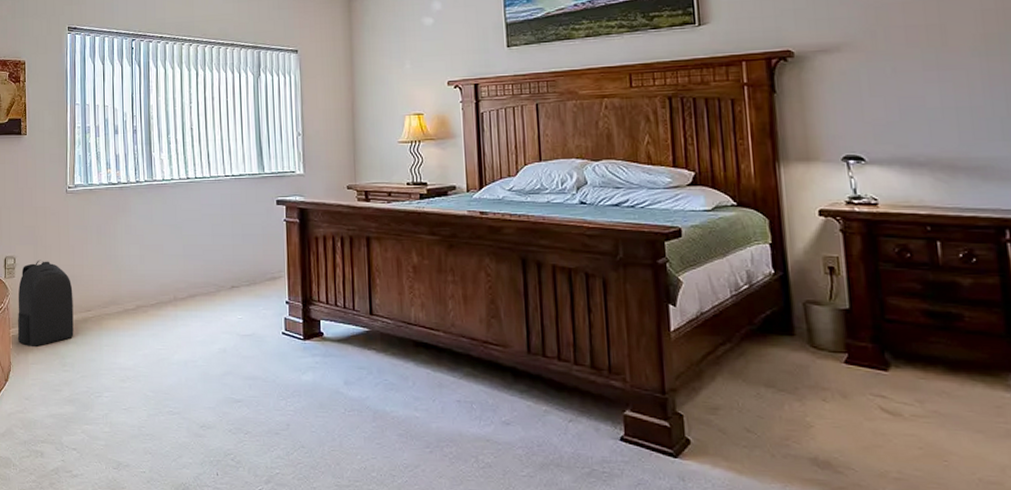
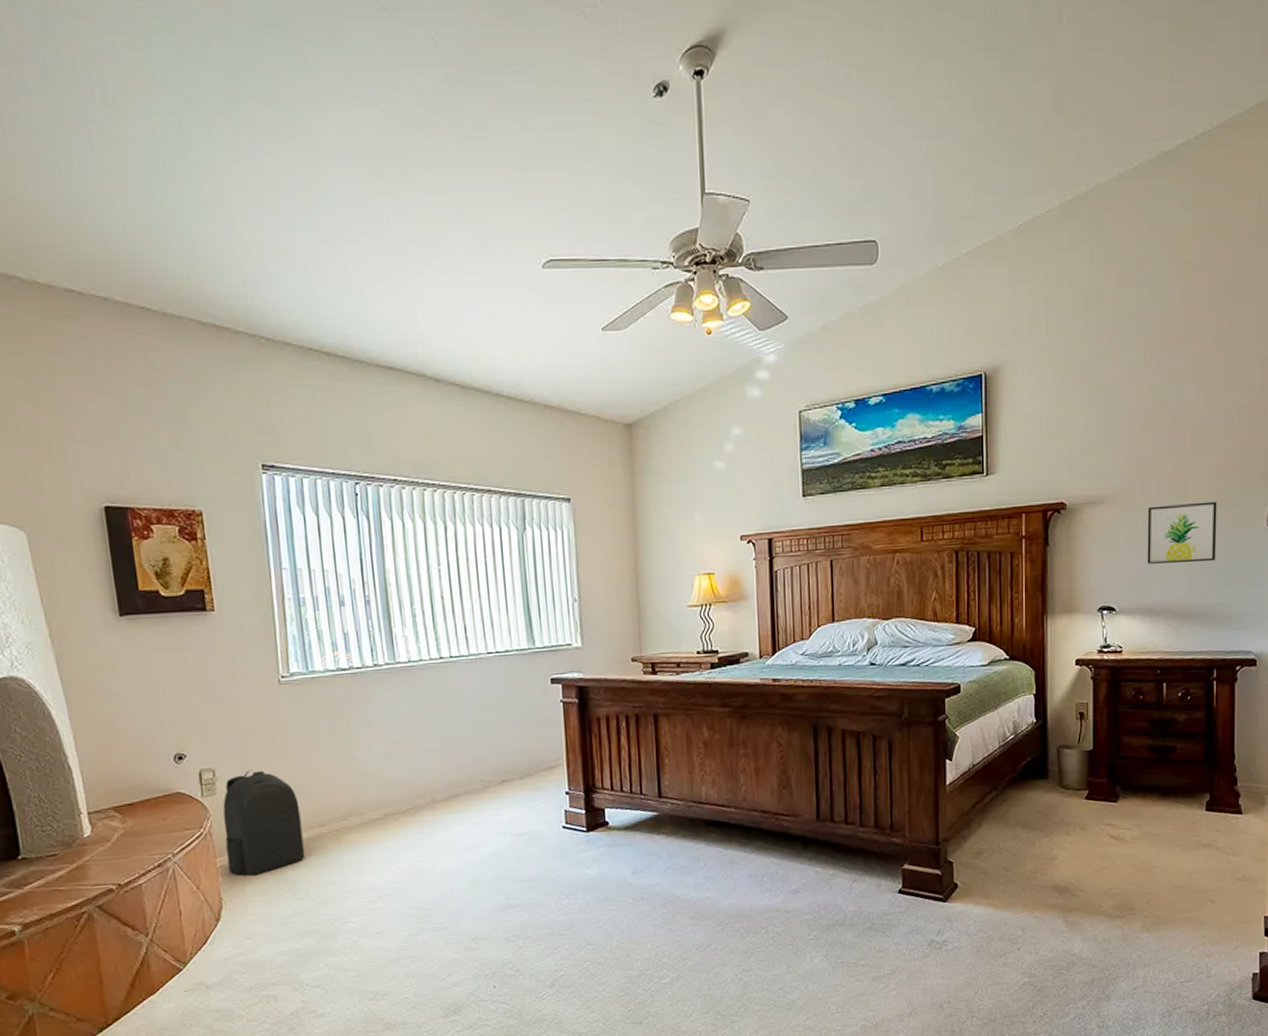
wall art: none [895,48,993,113] -> present [1147,501,1217,564]

